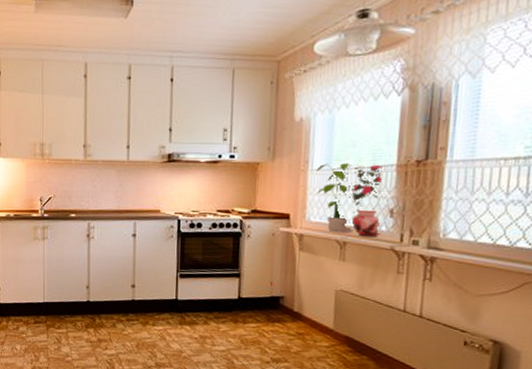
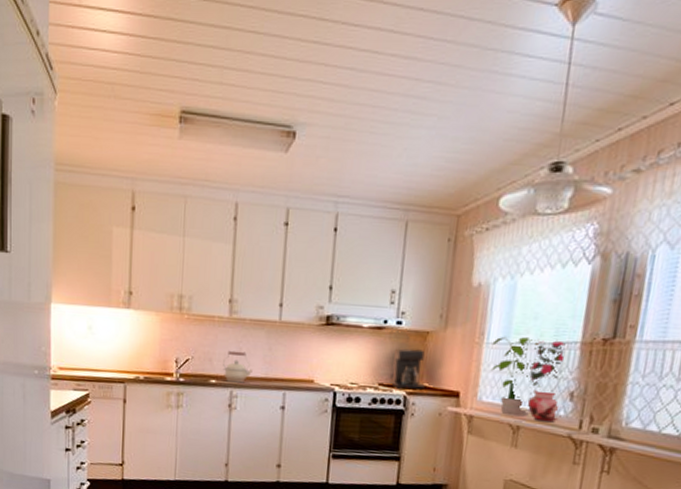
kettle: none [81,188,106,216] -> present [223,350,253,383]
coffee maker: none [228,177,258,214] -> present [391,348,425,390]

